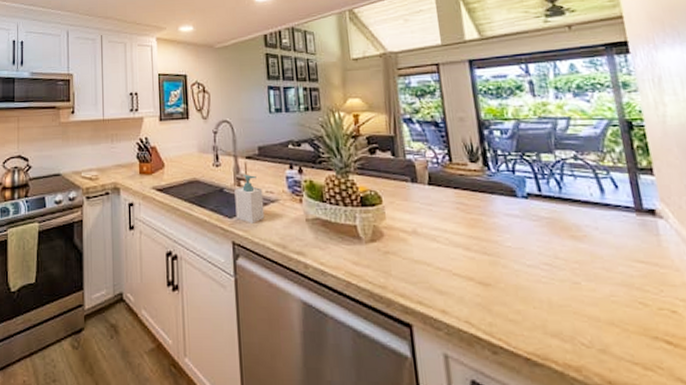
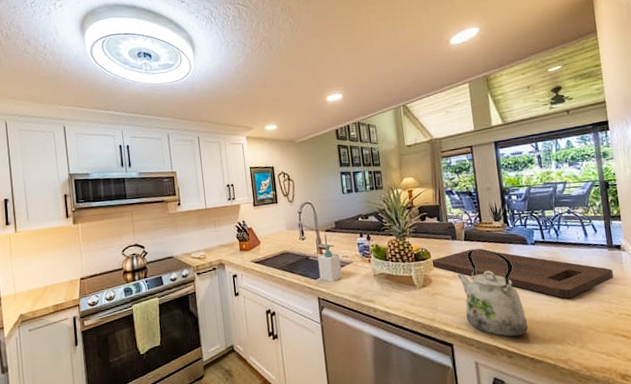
cutting board: none [383,196,647,278] -> present [431,249,613,299]
kettle: none [418,196,521,325] -> present [457,248,529,338]

